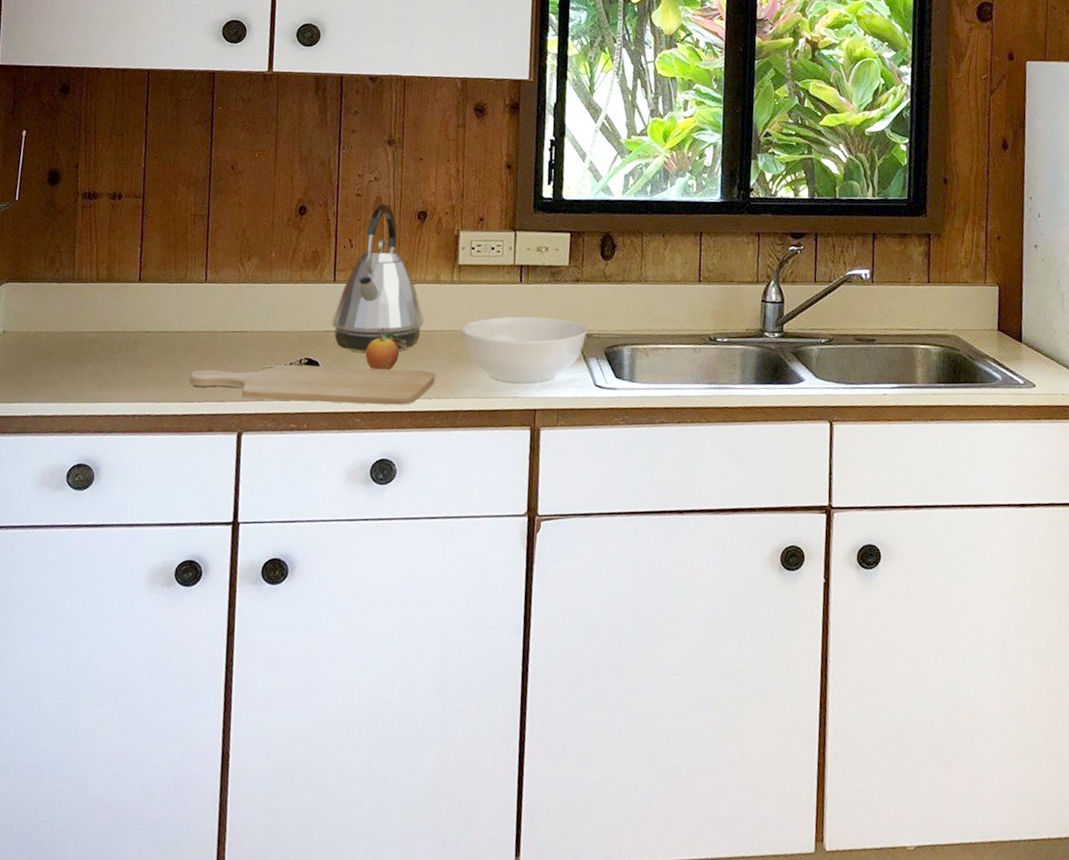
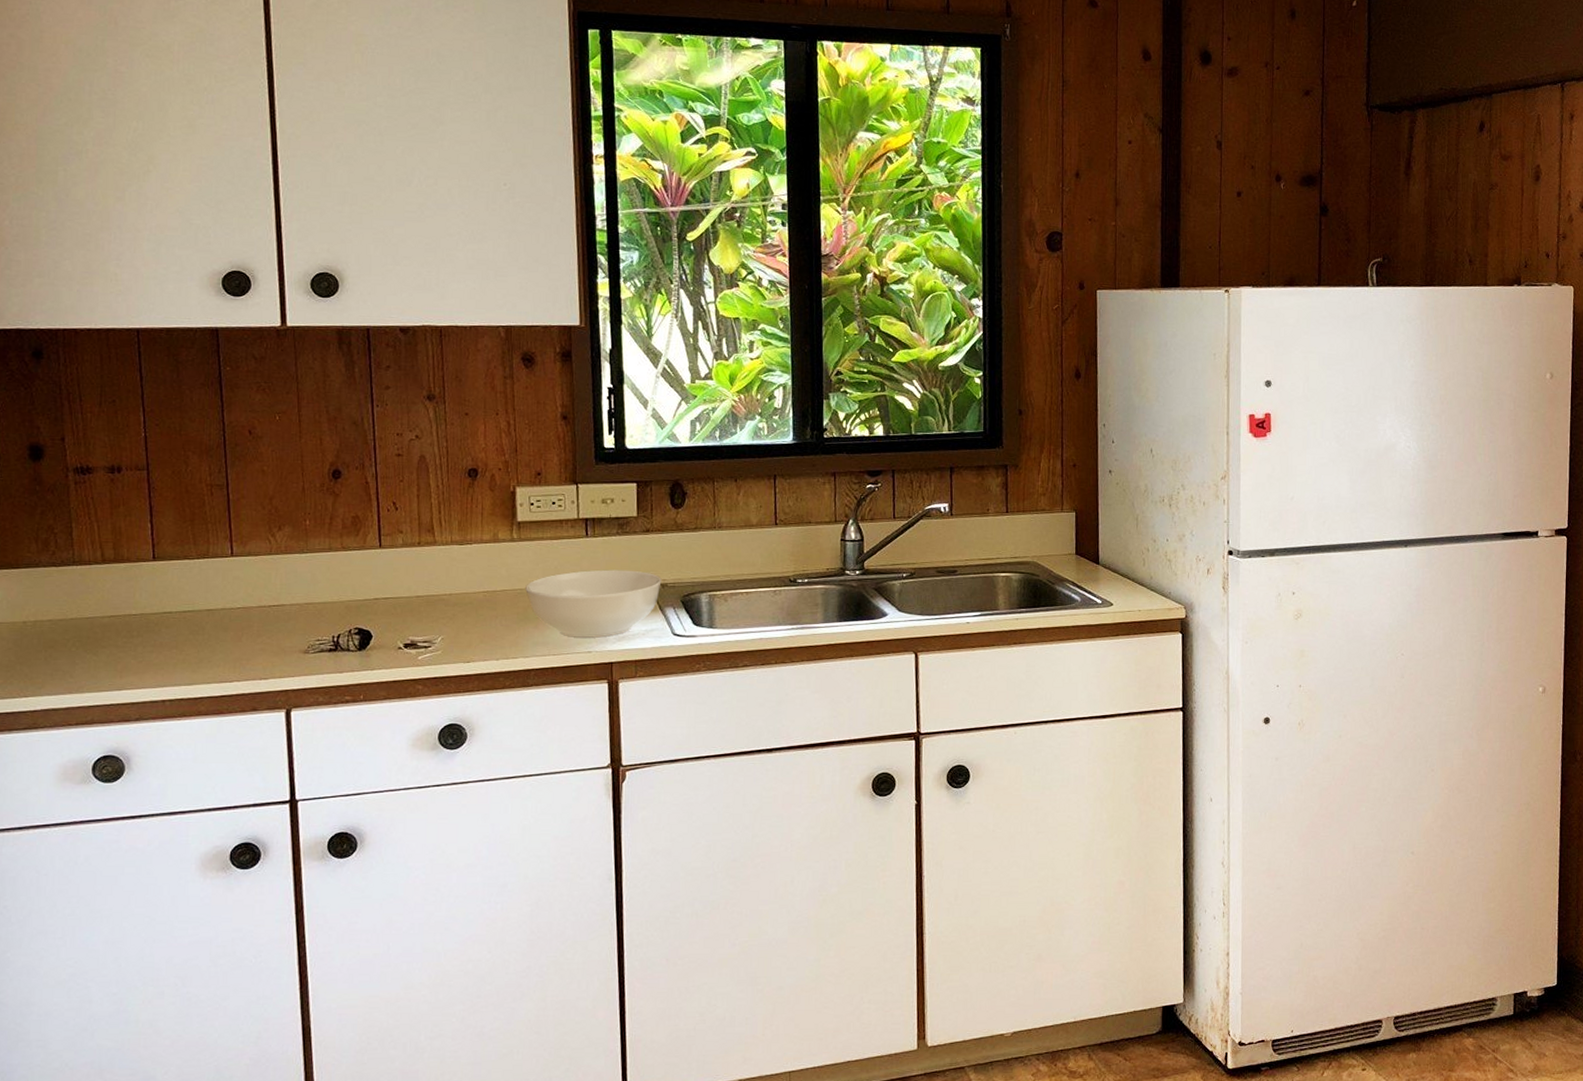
chopping board: present [189,364,436,405] -> none [224,632,502,674]
kettle: present [331,204,425,354] -> none [381,463,484,619]
fruit: present [365,327,407,370] -> none [422,591,468,634]

